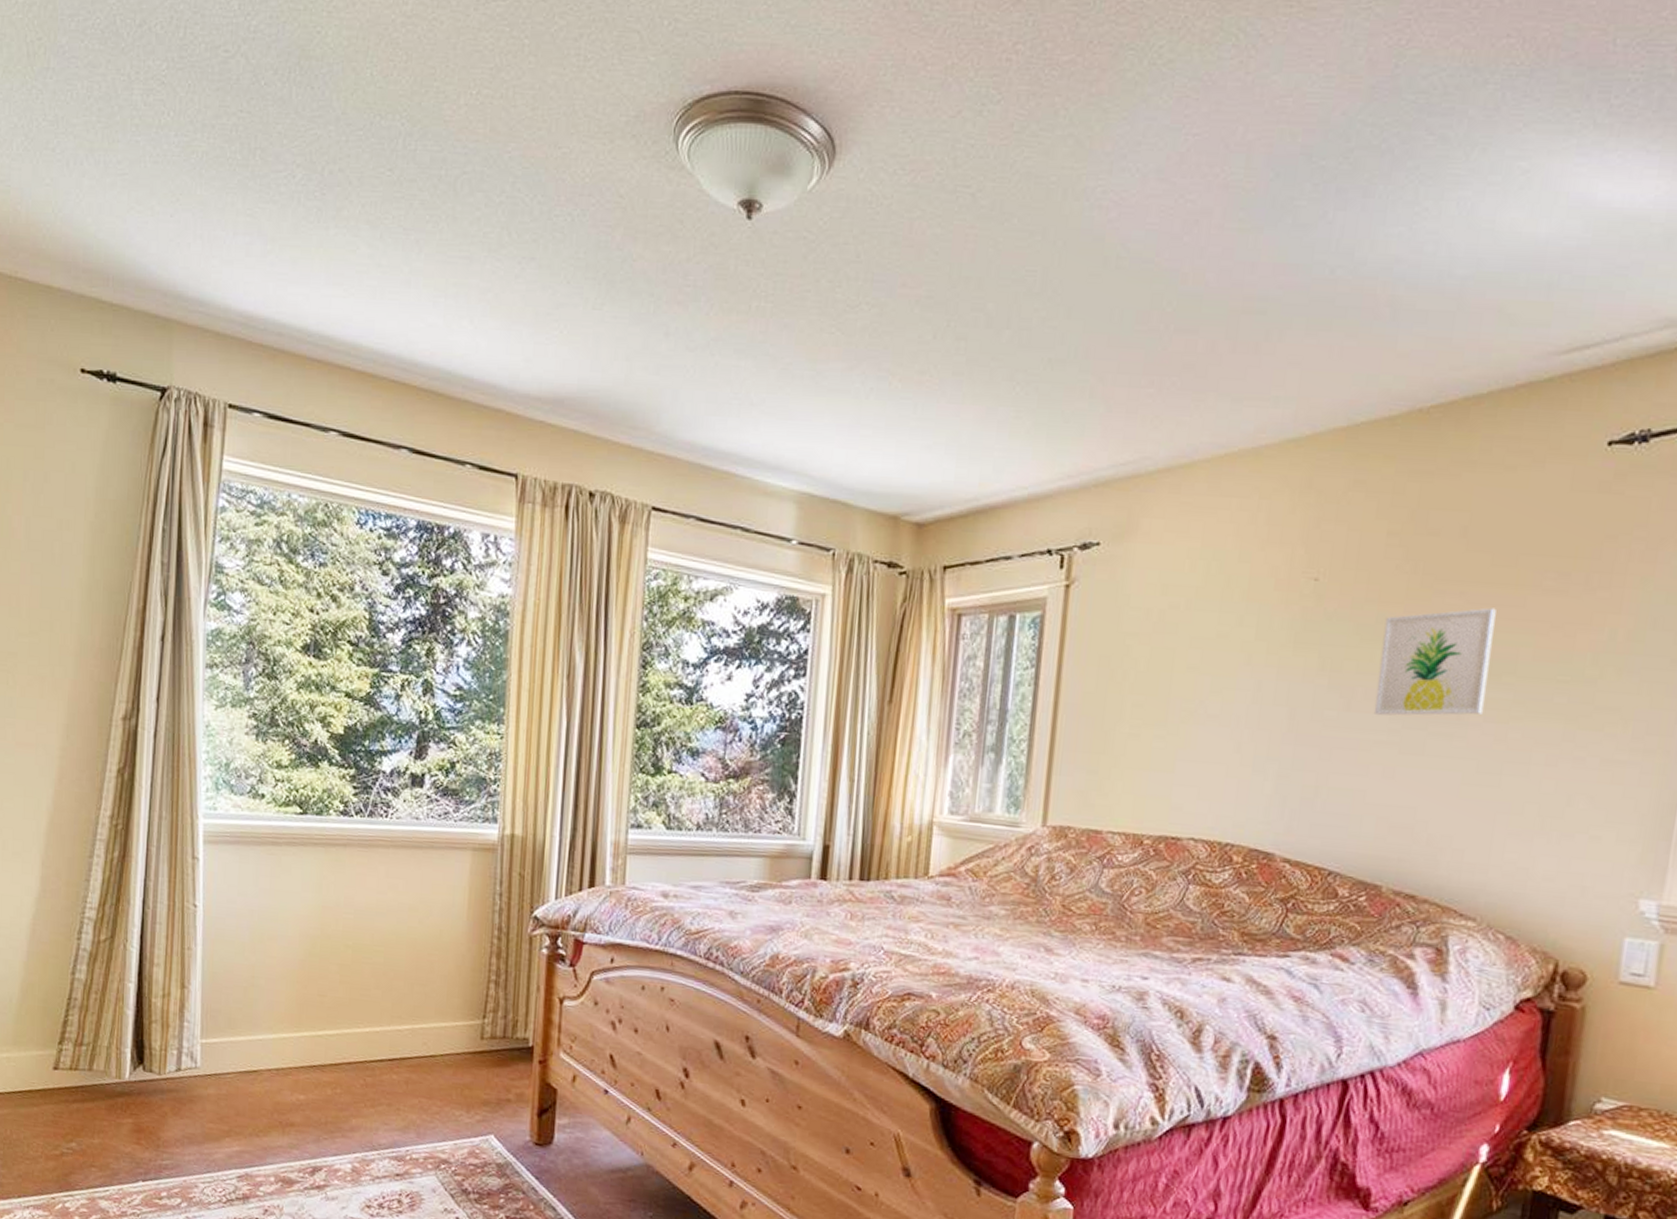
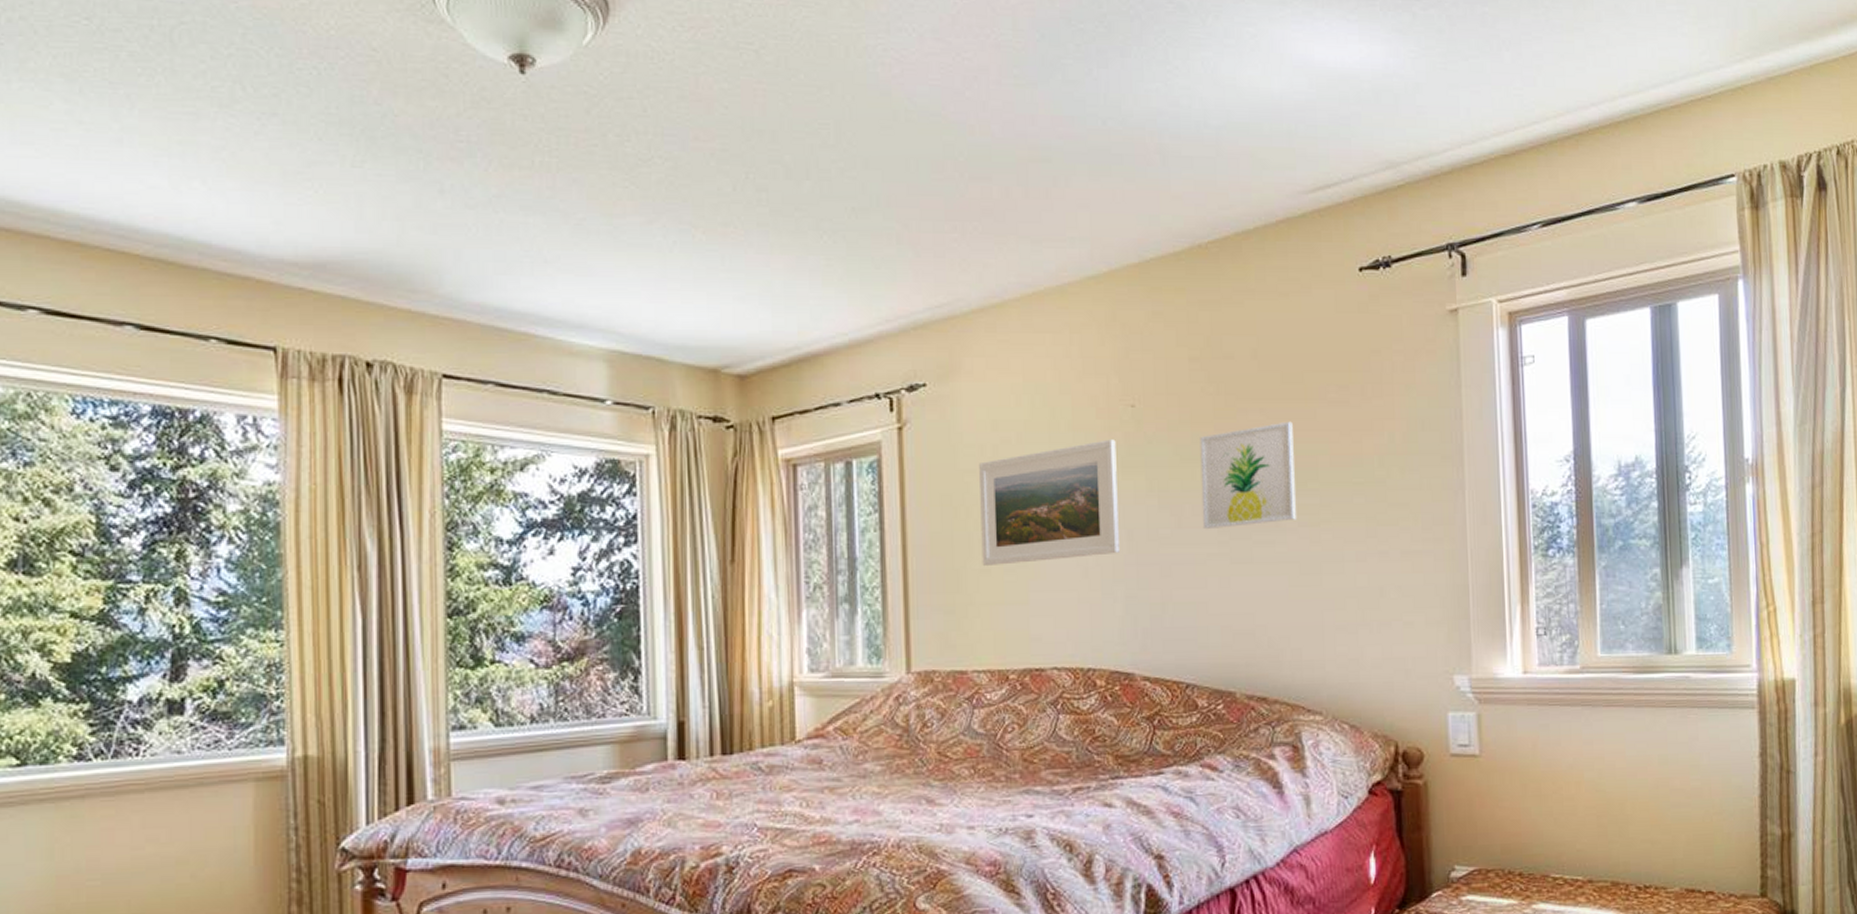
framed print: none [1132,612,1292,732] -> present [979,439,1119,567]

